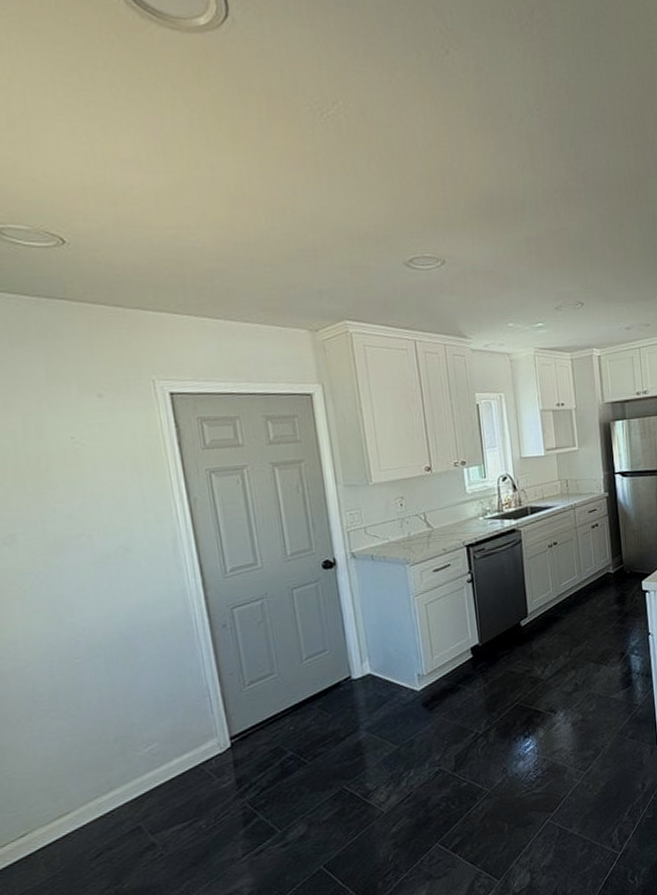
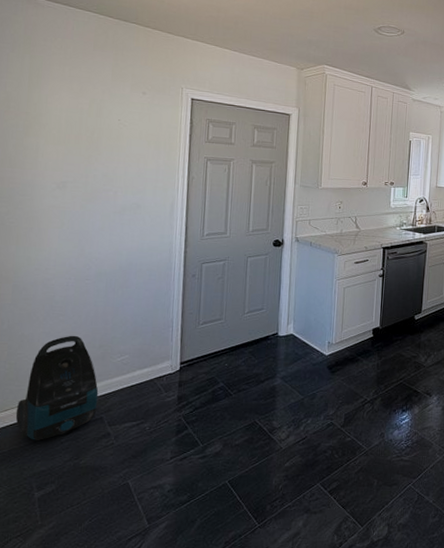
vacuum cleaner: none [17,732,130,874] -> present [15,335,99,440]

